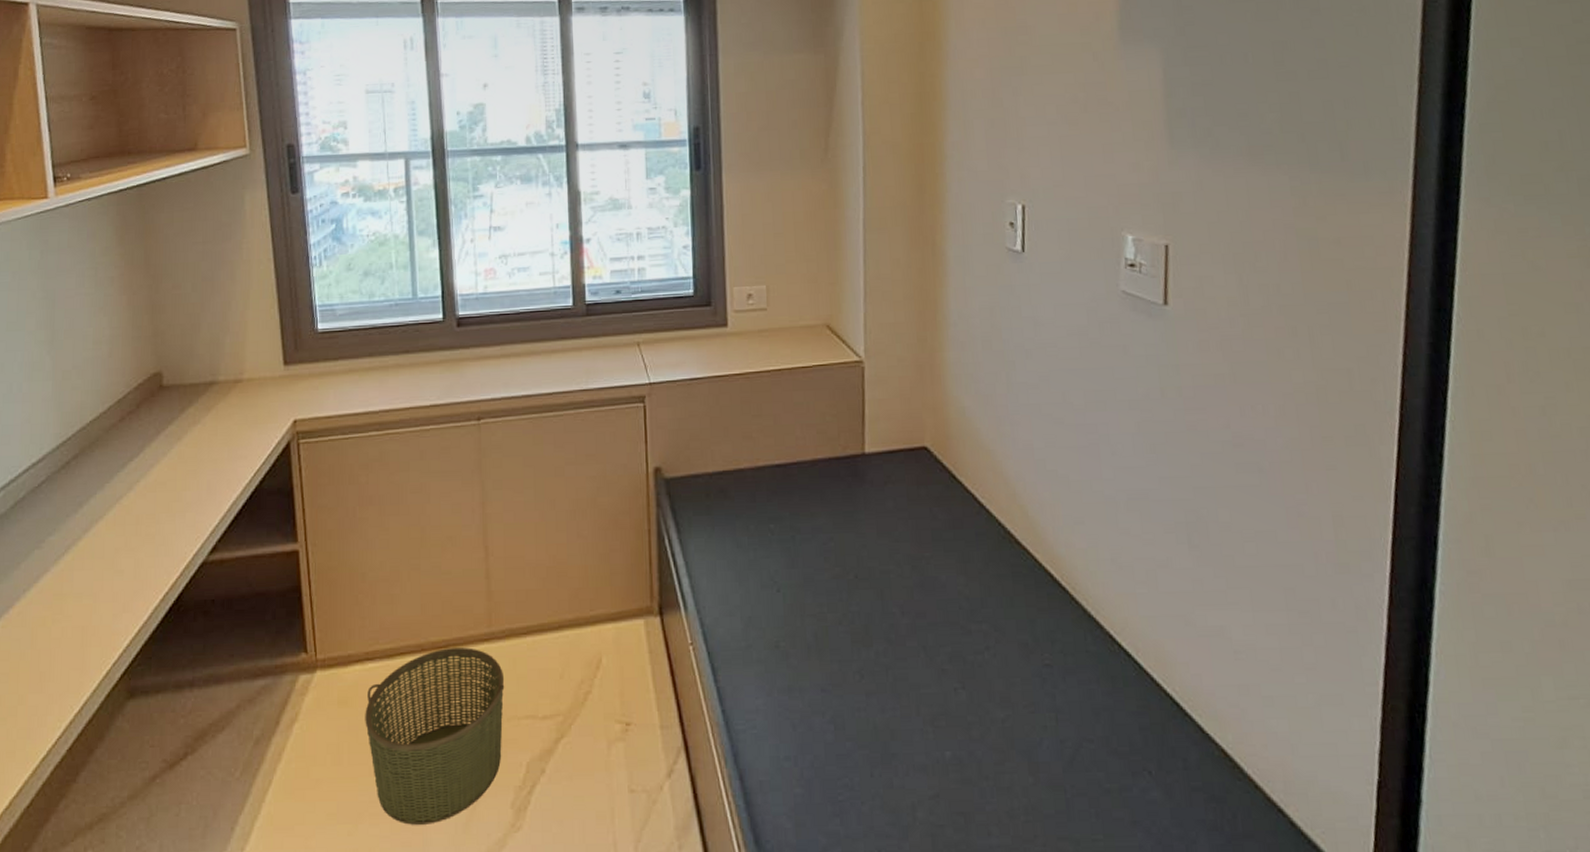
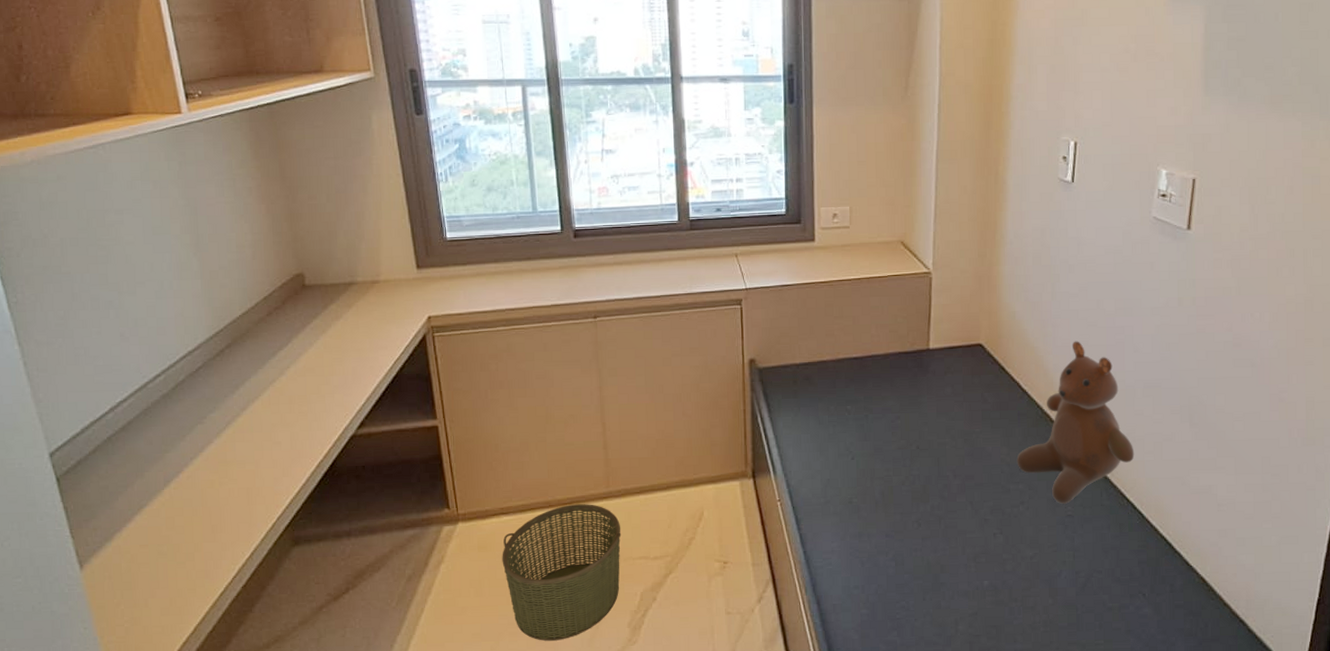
teddy bear: none [977,442,1123,650] -> present [1016,341,1135,504]

